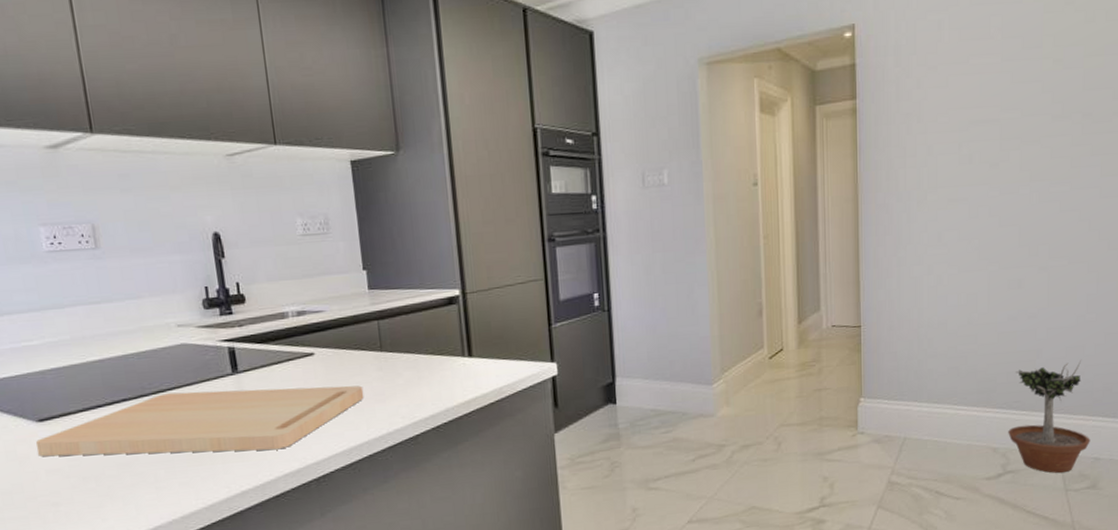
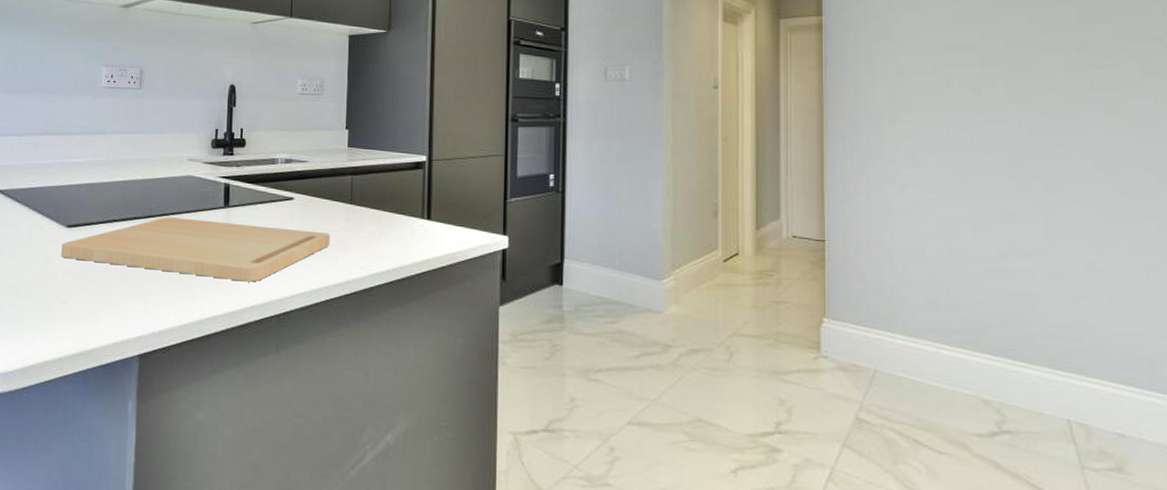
potted tree: present [1008,360,1090,473] -> none [1003,313,1111,445]

